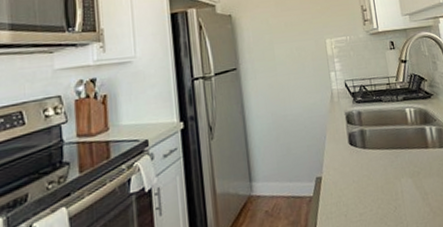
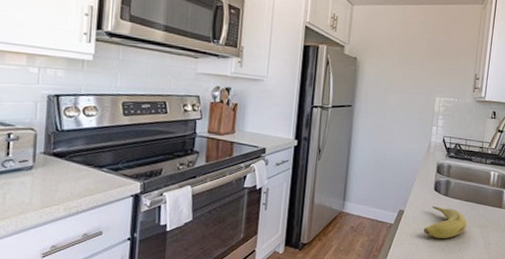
fruit: none [349,161,396,202] -> present [424,206,467,239]

